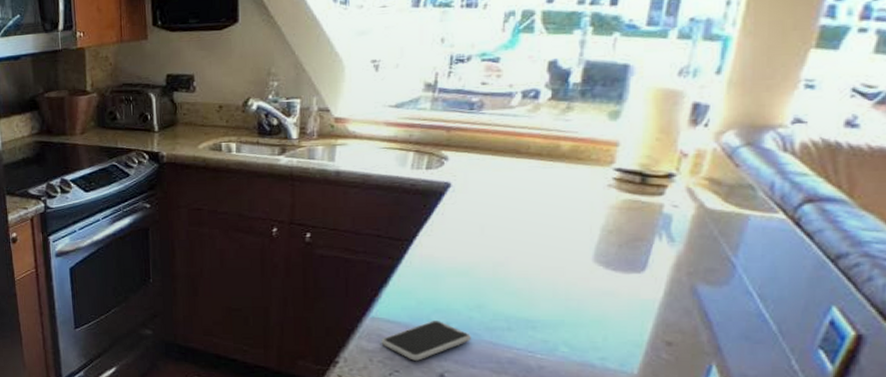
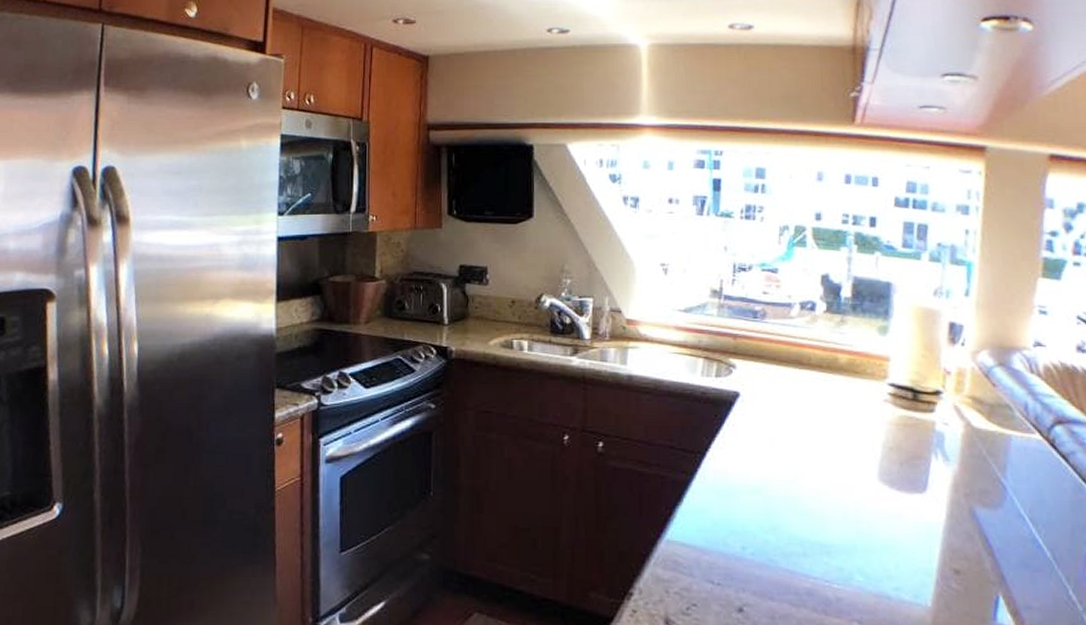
smartphone: present [381,319,471,361] -> none [677,543,768,592]

